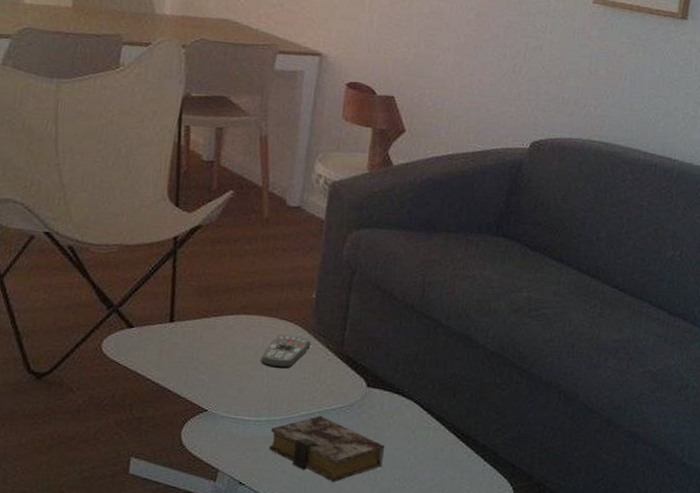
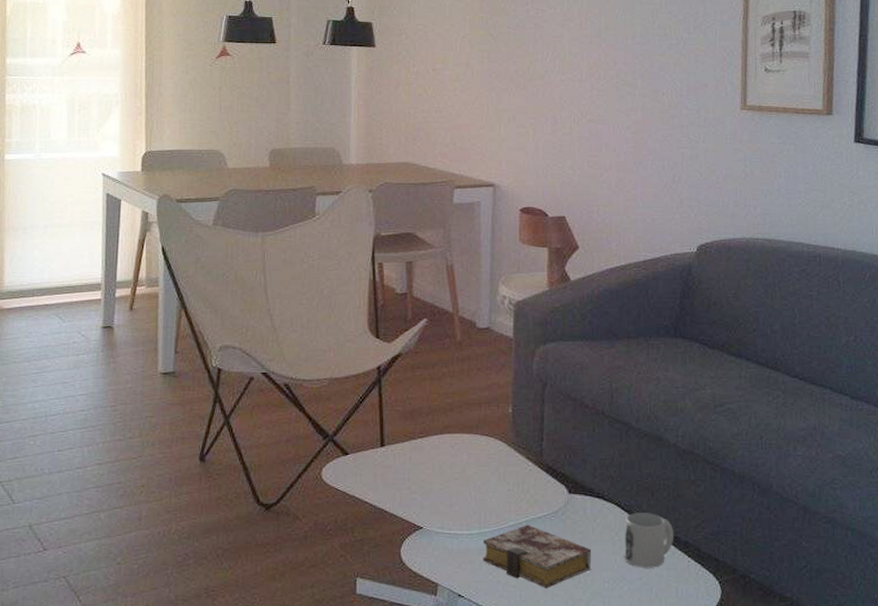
remote control: present [260,335,312,369] -> none [466,450,512,483]
mug: none [417,411,473,469] -> present [623,512,674,568]

